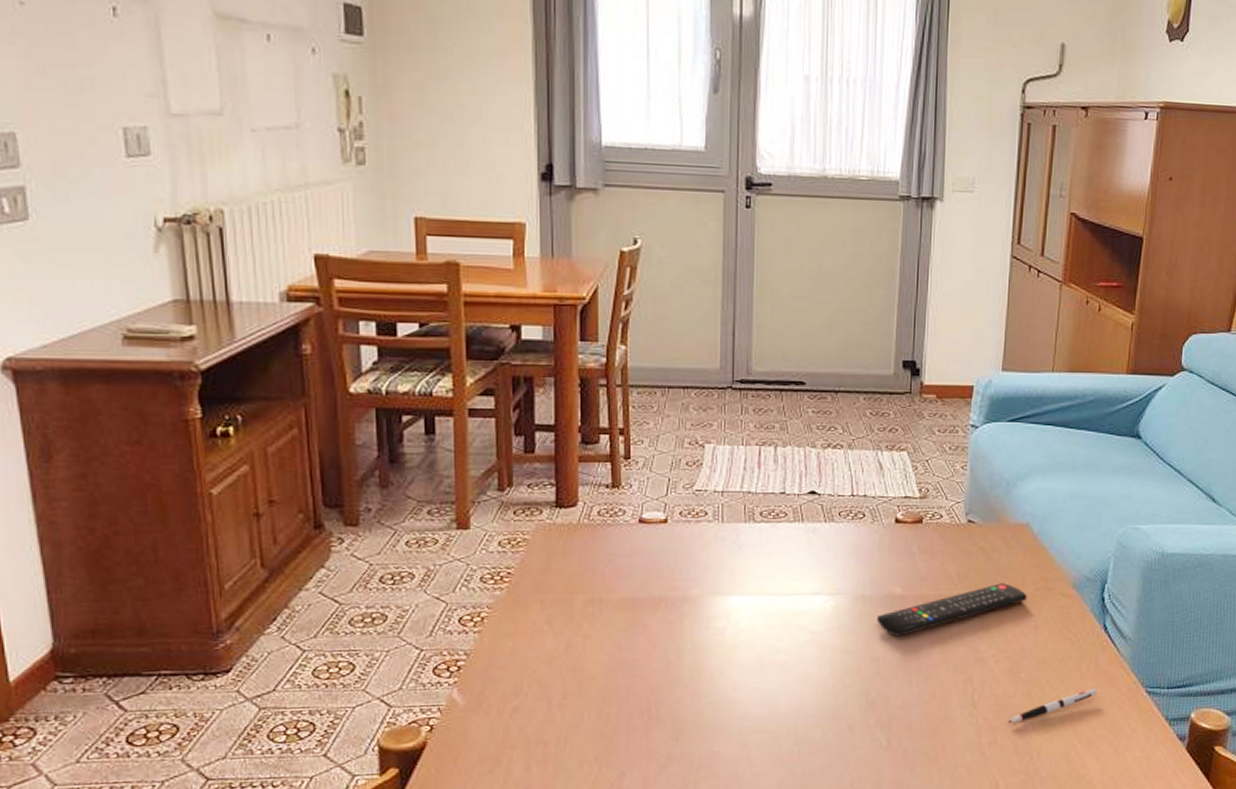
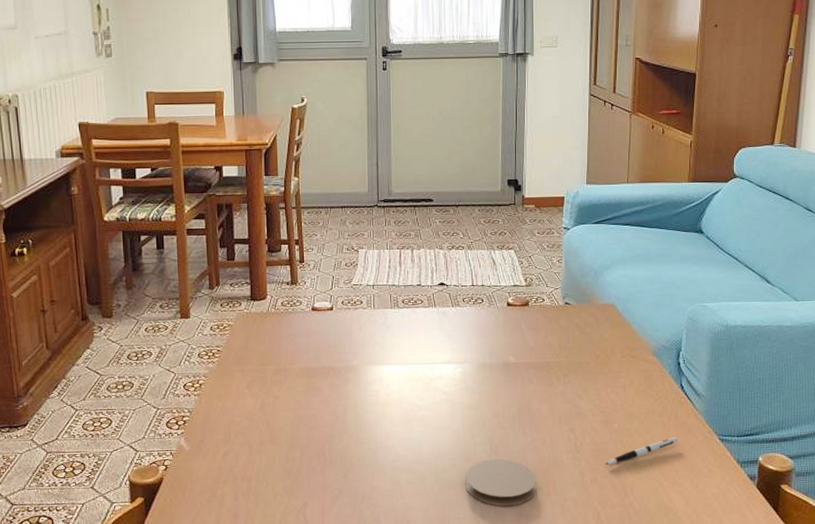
coaster: none [832,715,923,775] -> present [465,458,537,506]
remote control: present [876,583,1027,636] -> none [496,352,616,396]

